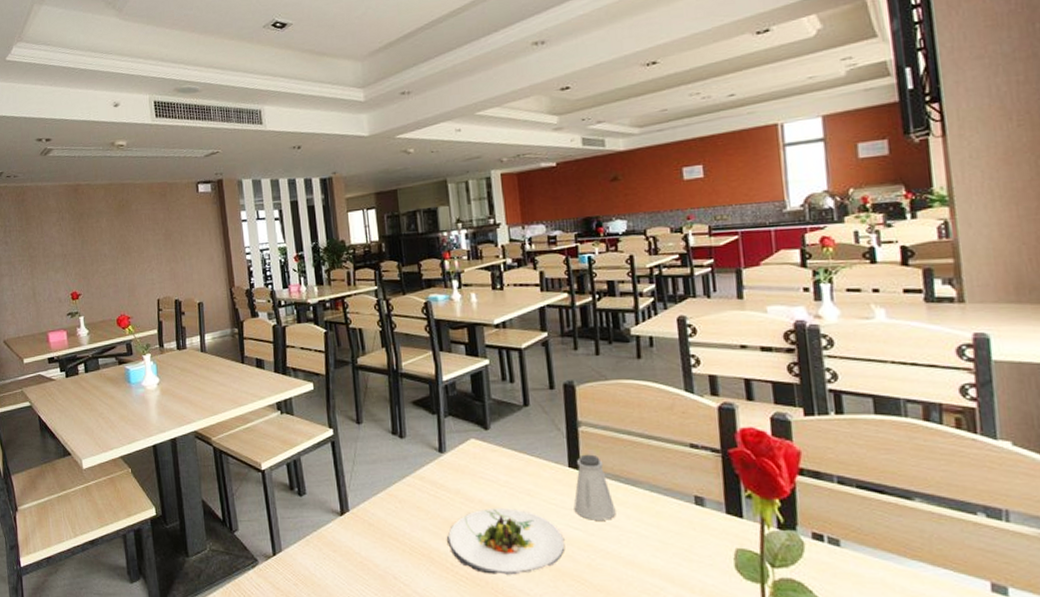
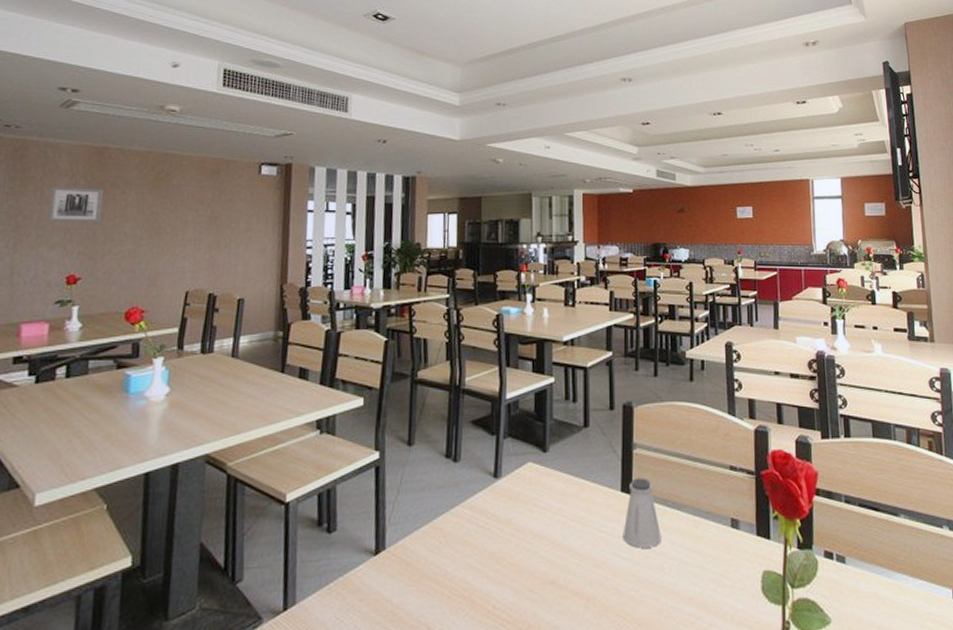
wall art: none [47,220,86,251] -> present [47,187,103,223]
salad plate: present [447,508,565,575] -> none [492,538,611,616]

